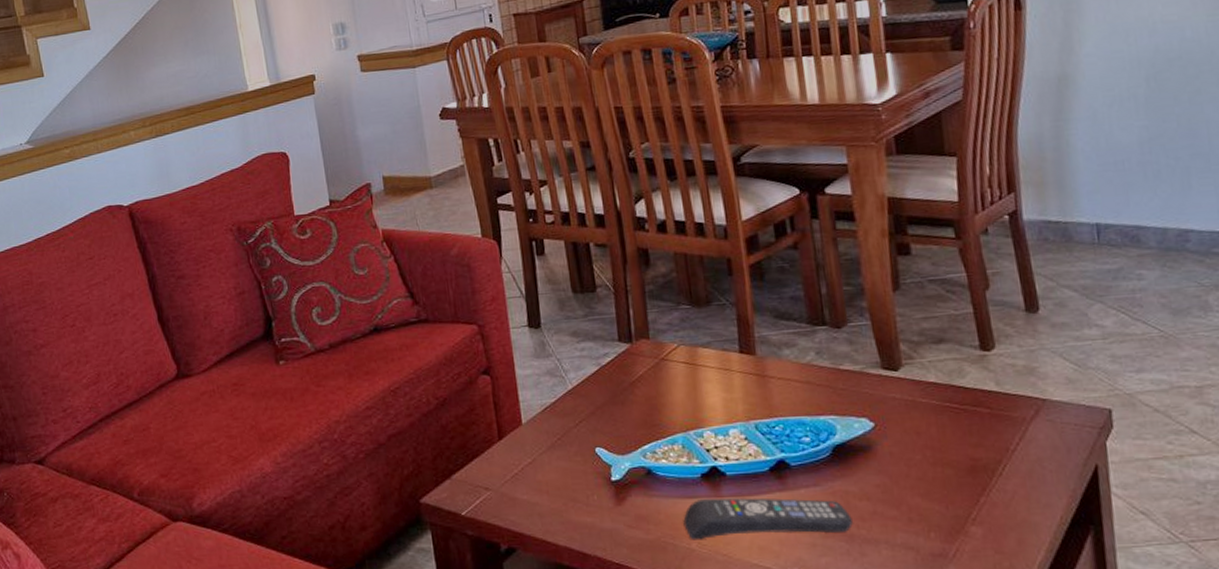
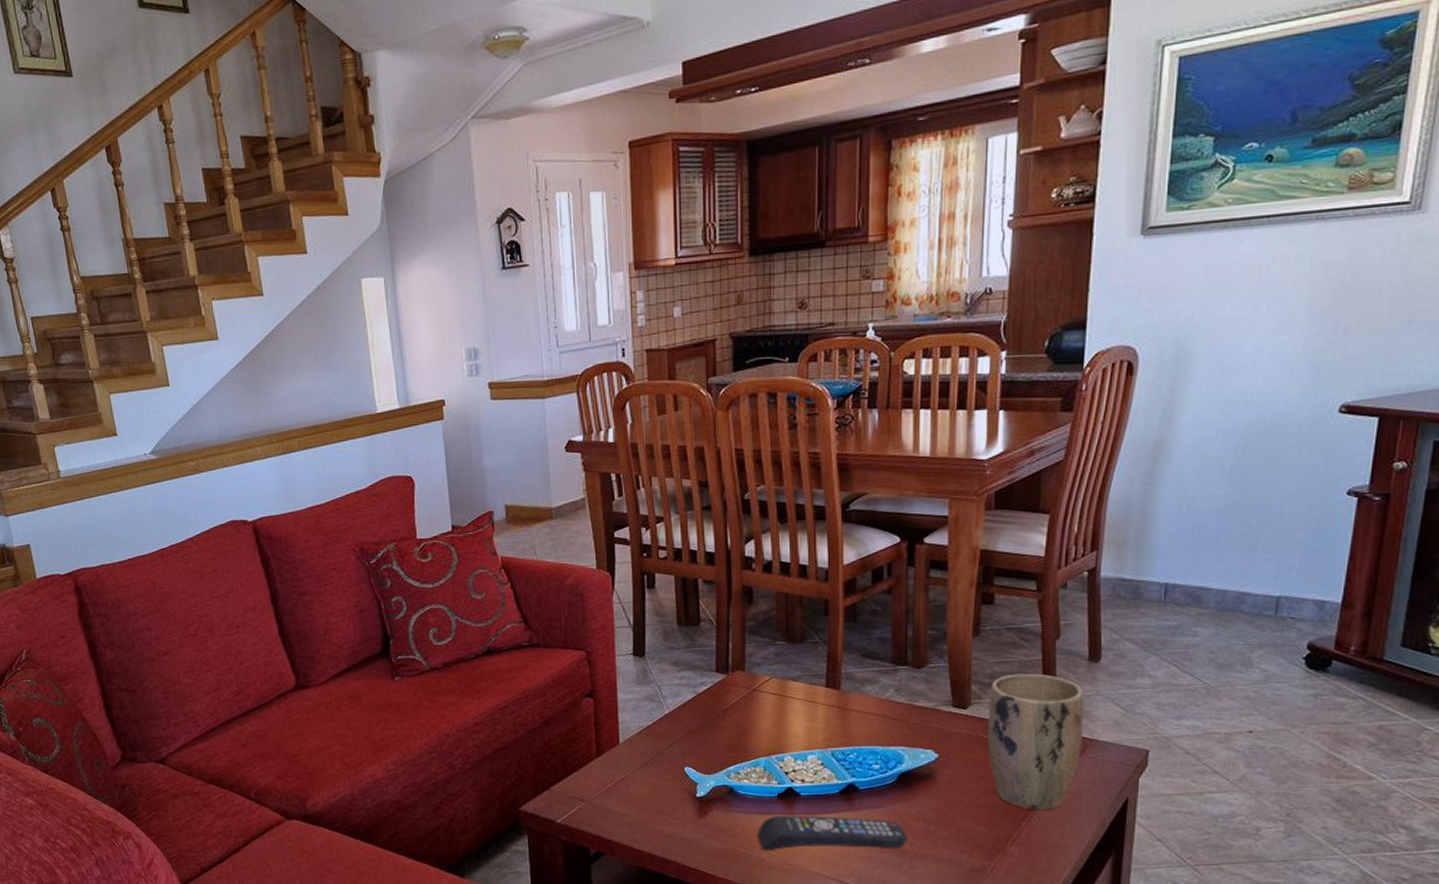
plant pot: none [921,328,1035,484] -> present [987,673,1084,811]

